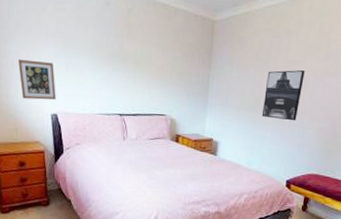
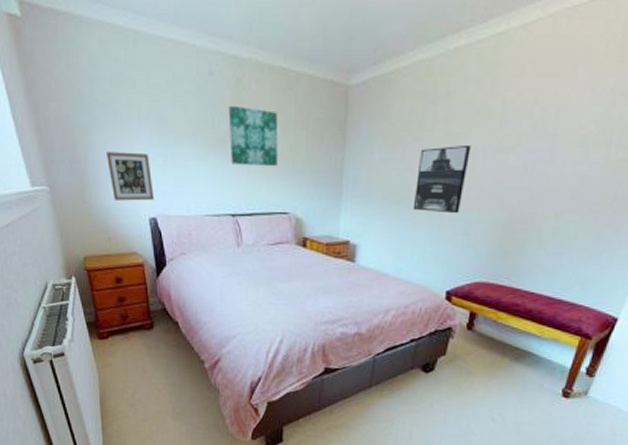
wall art: none [120,29,159,79] -> present [228,105,278,167]

